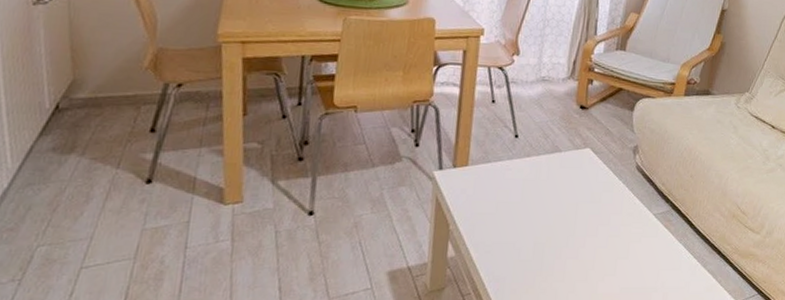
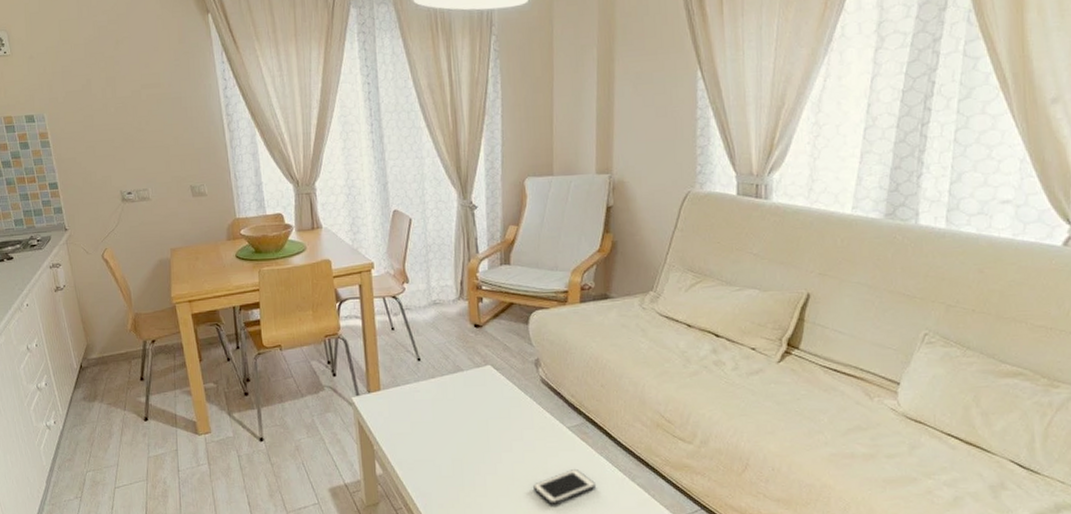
cell phone: none [612,255,671,290] -> present [533,469,595,505]

